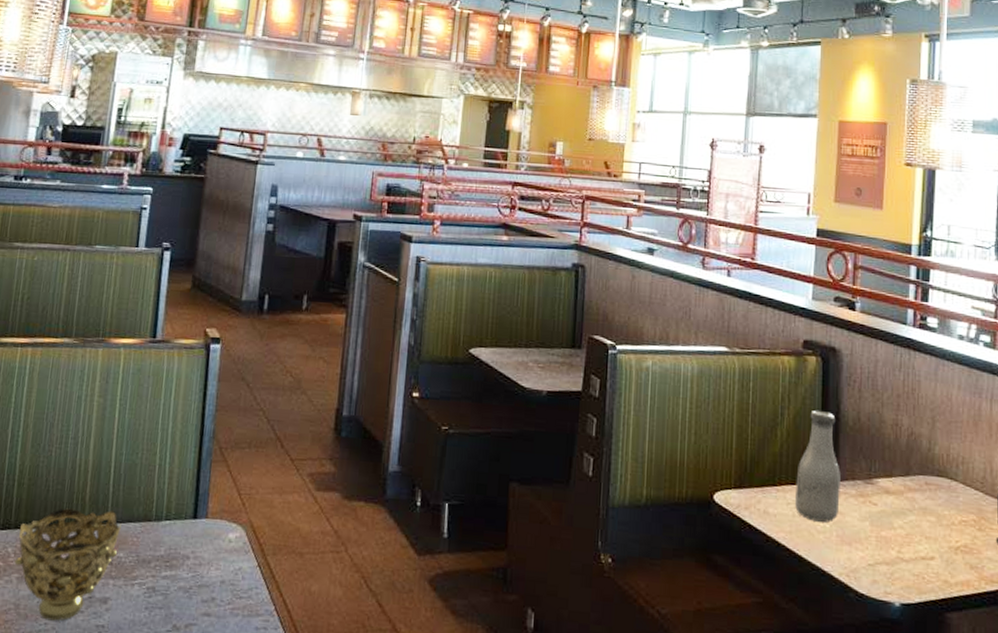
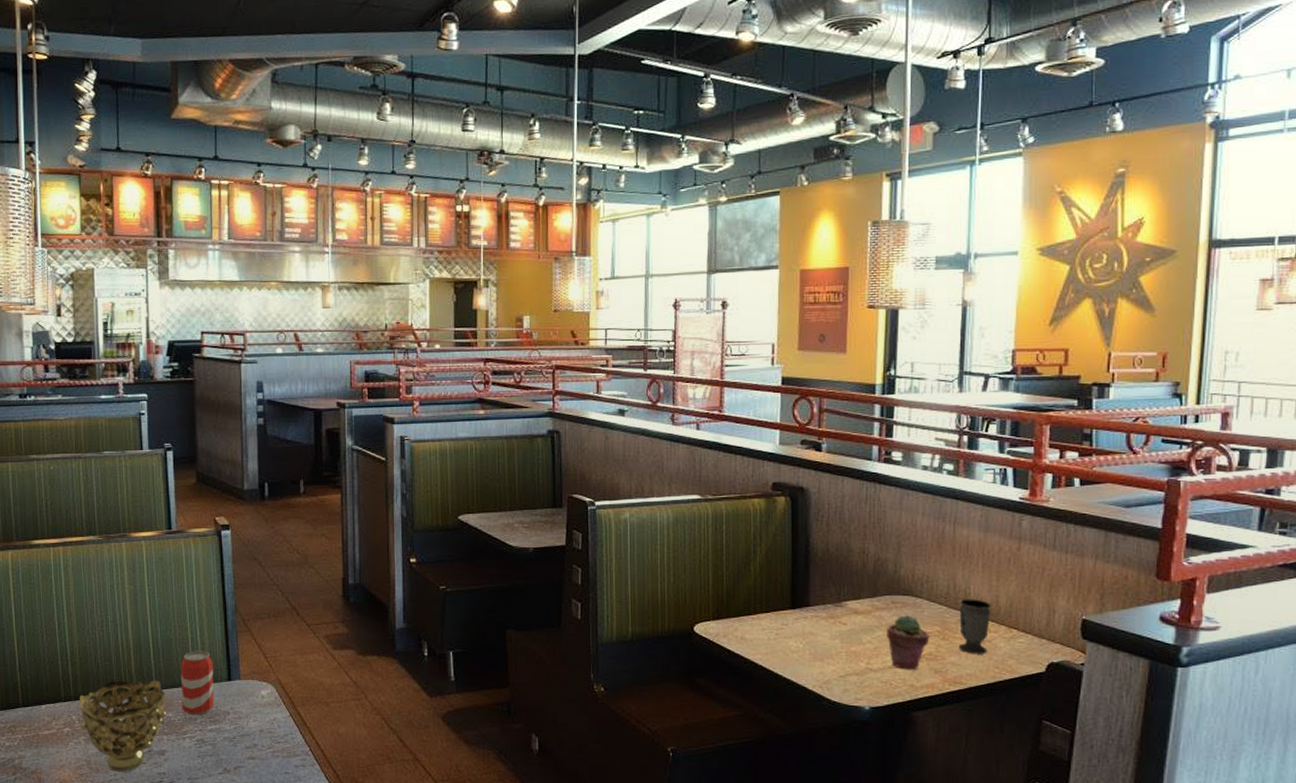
beverage can: none [135,480,180,558] -> present [180,651,214,716]
bottle: present [795,410,840,522] -> none [770,545,812,643]
potted succulent: none [918,498,965,564] -> present [885,614,930,670]

